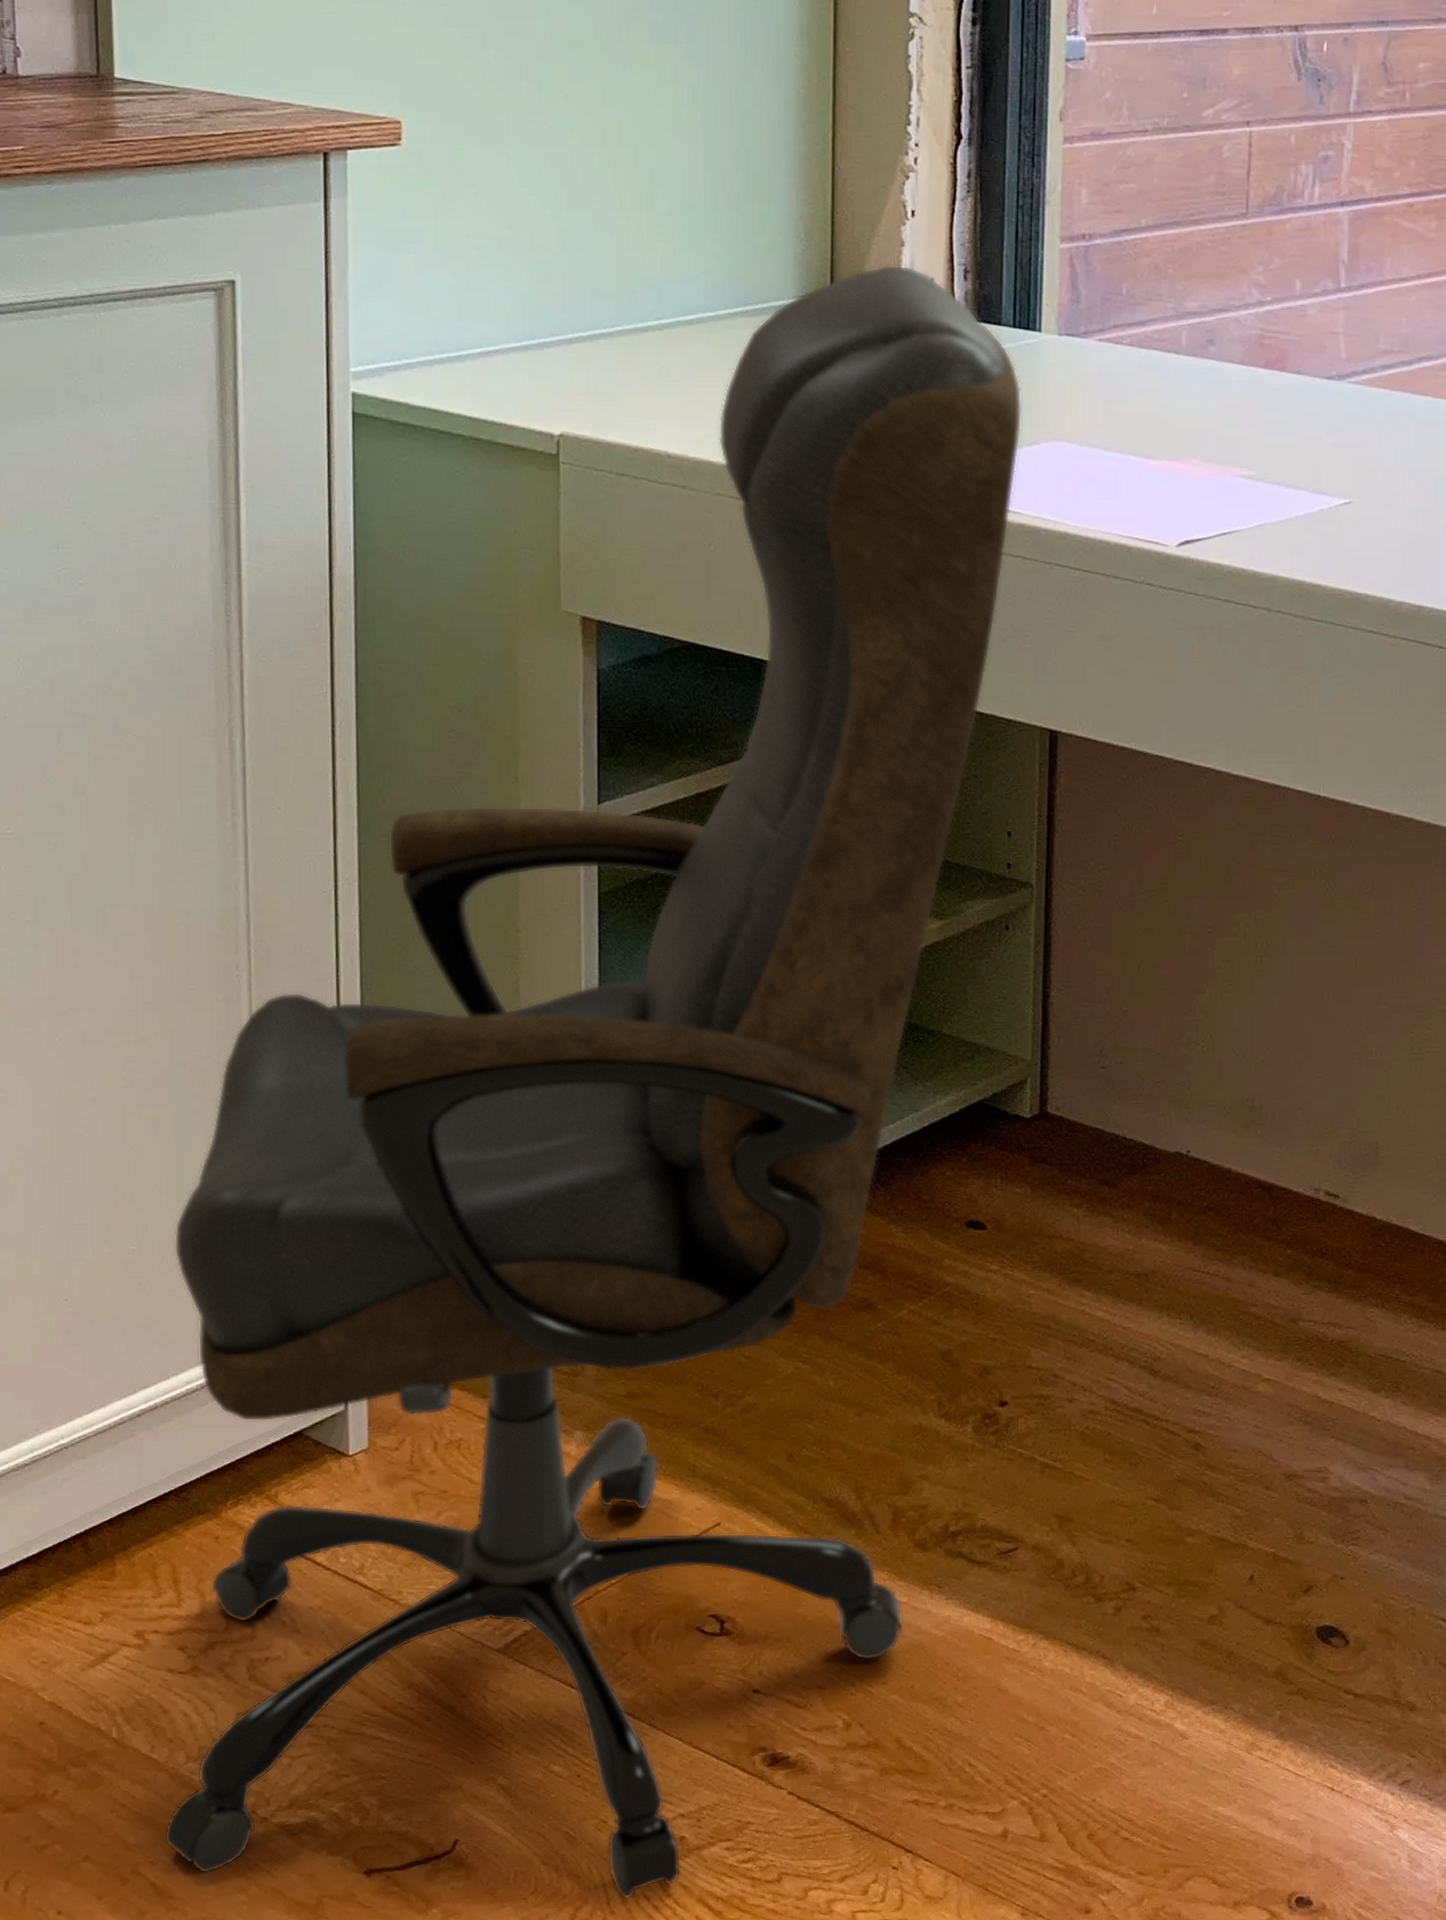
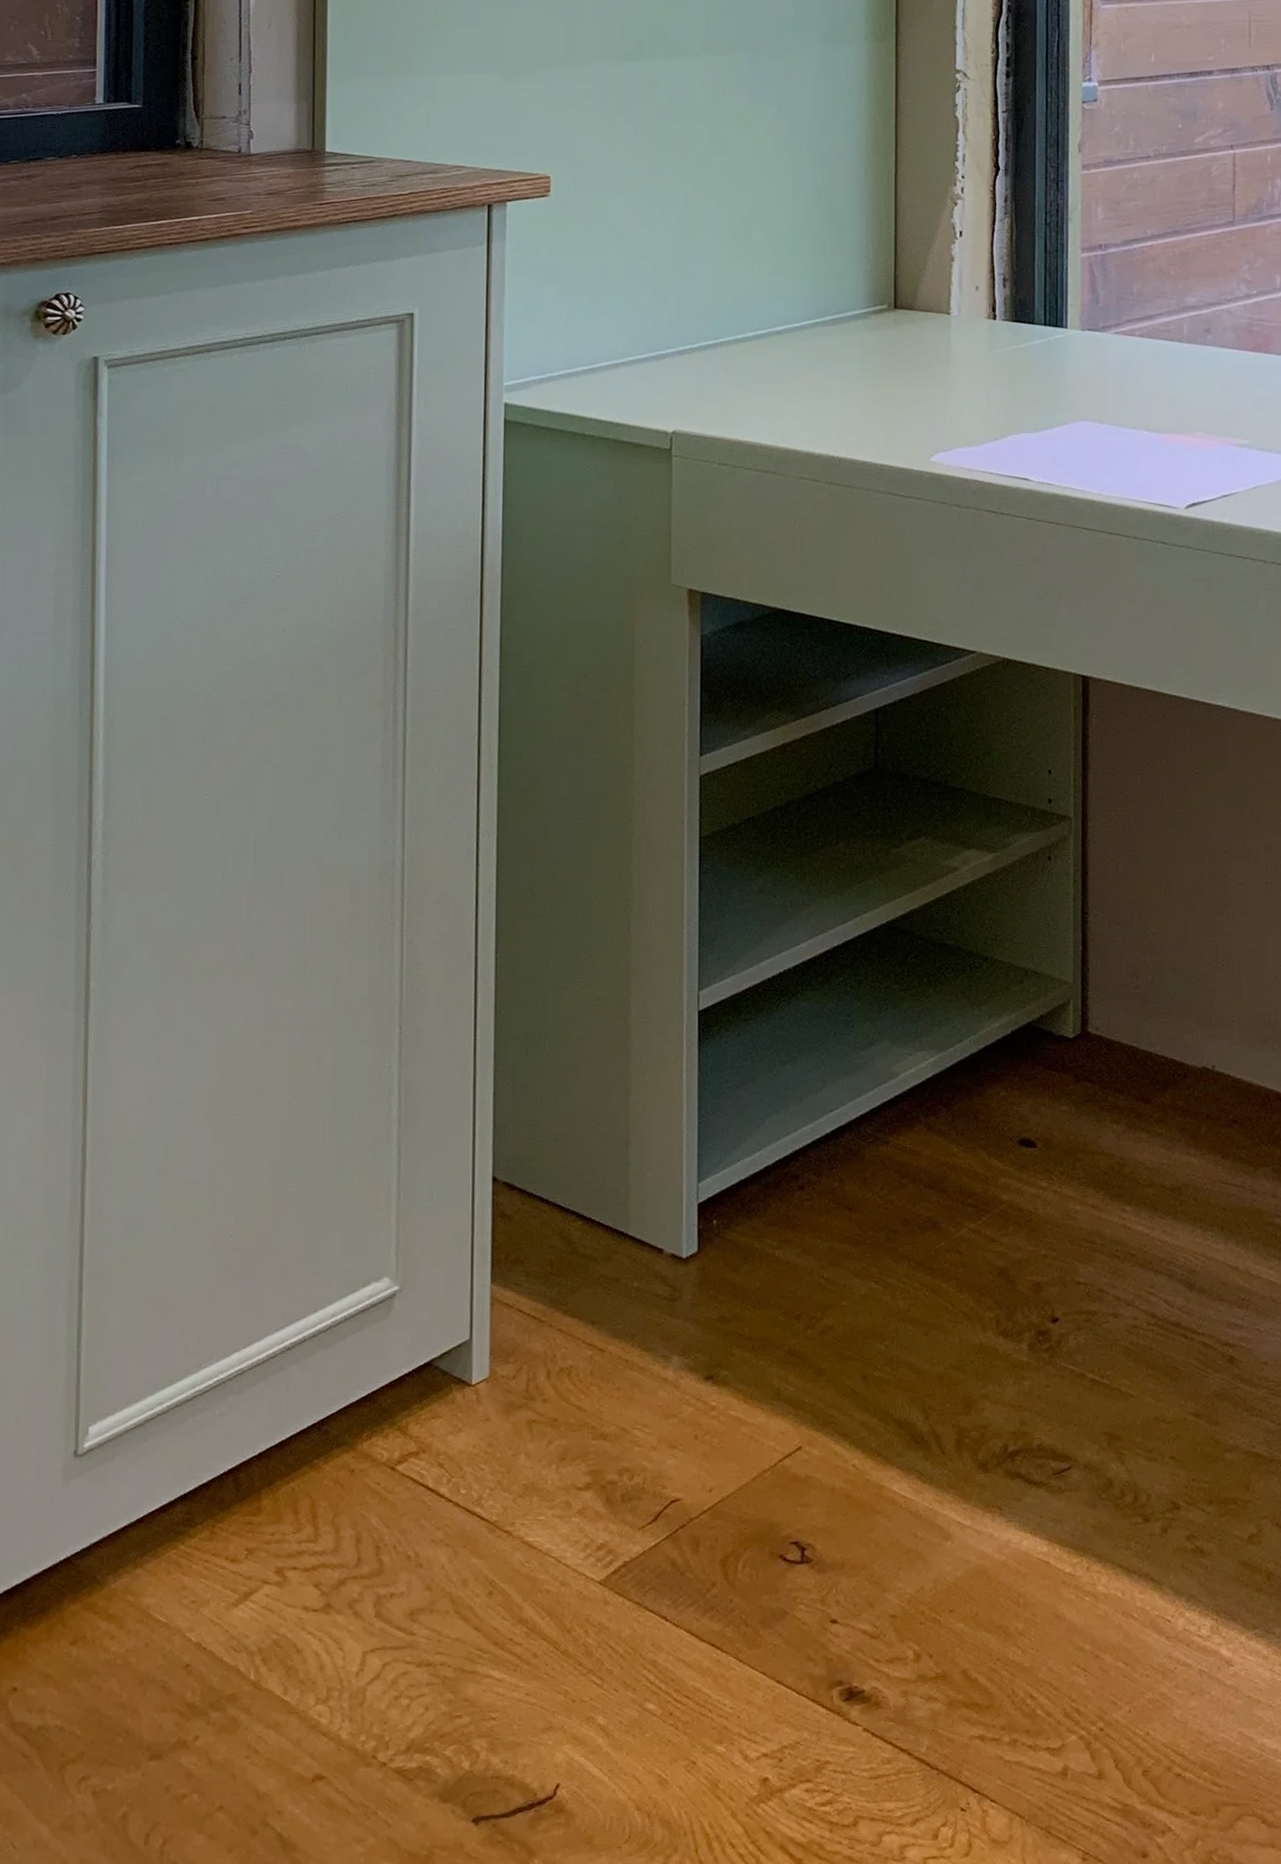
office chair: present [163,264,1022,1900] -> none [291,277,1053,1847]

